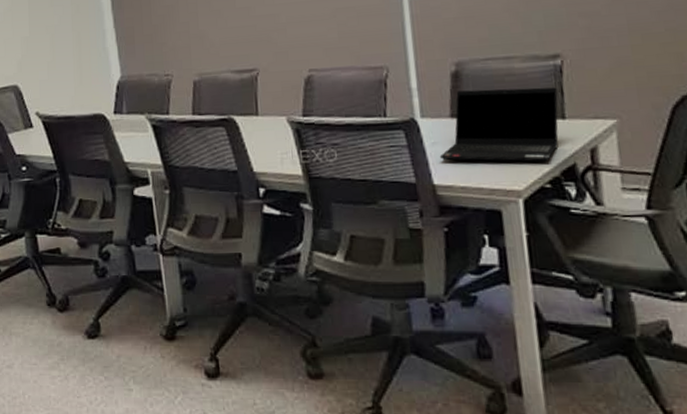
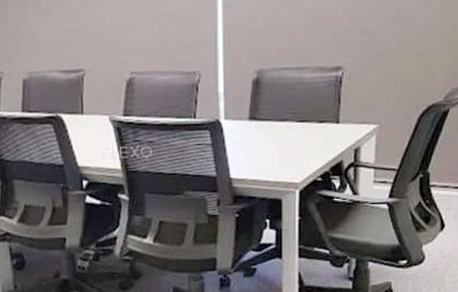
laptop computer: present [439,87,559,162] -> none [237,95,336,160]

